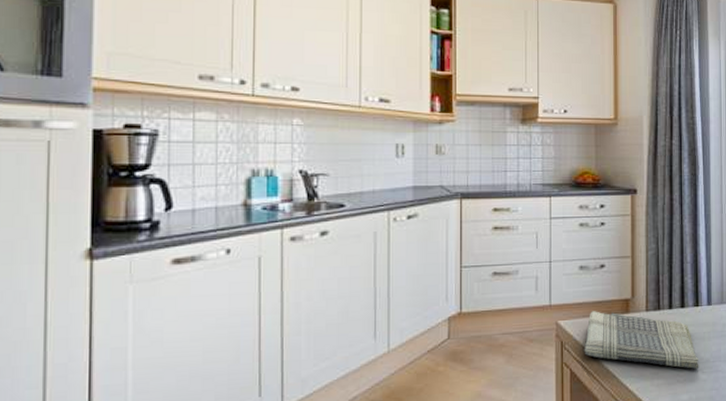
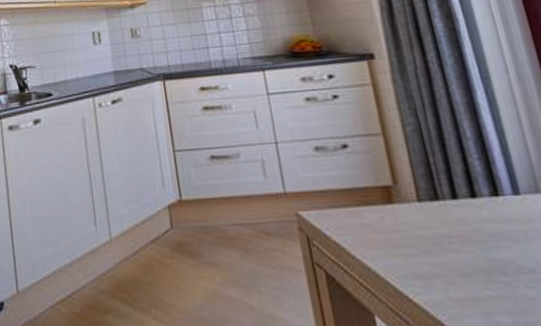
dish towel: present [584,311,699,369] -> none [338,200,520,281]

